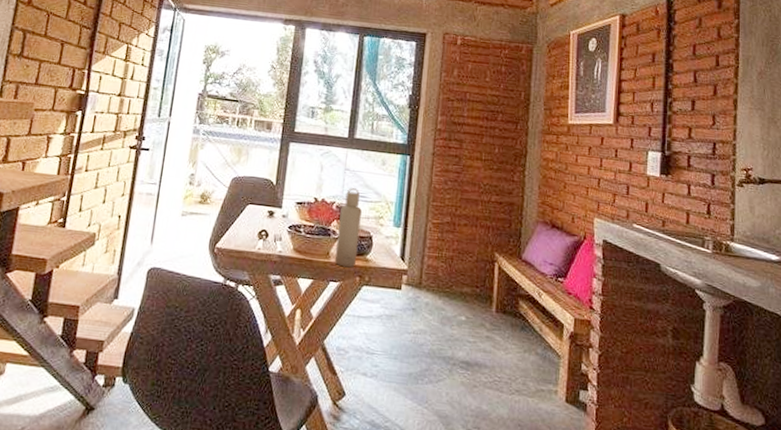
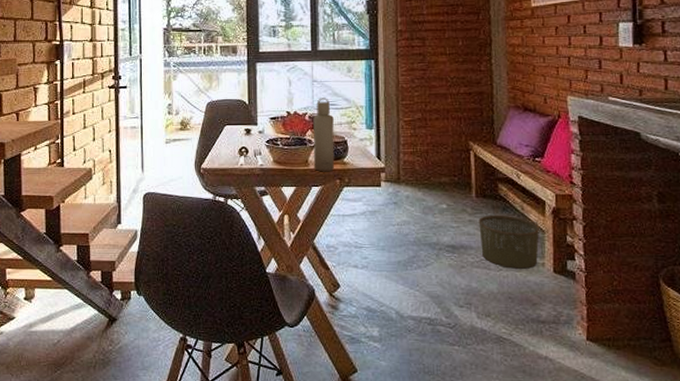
basket: none [495,332,555,395] -> present [478,215,539,269]

